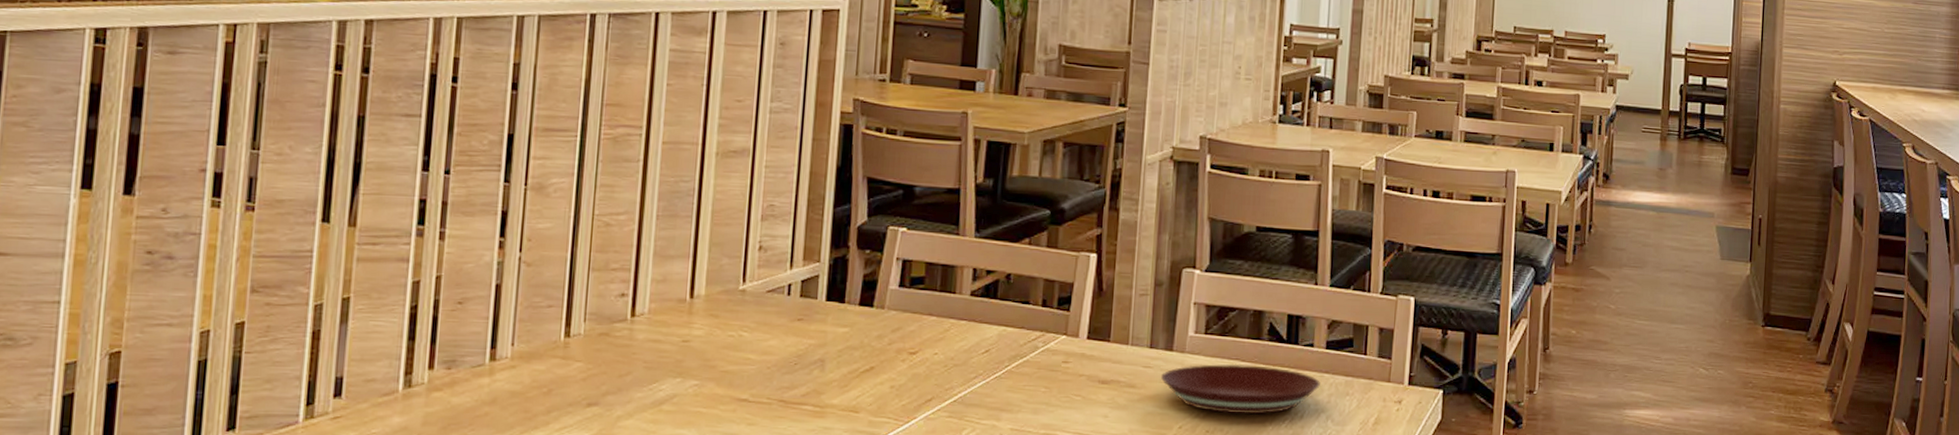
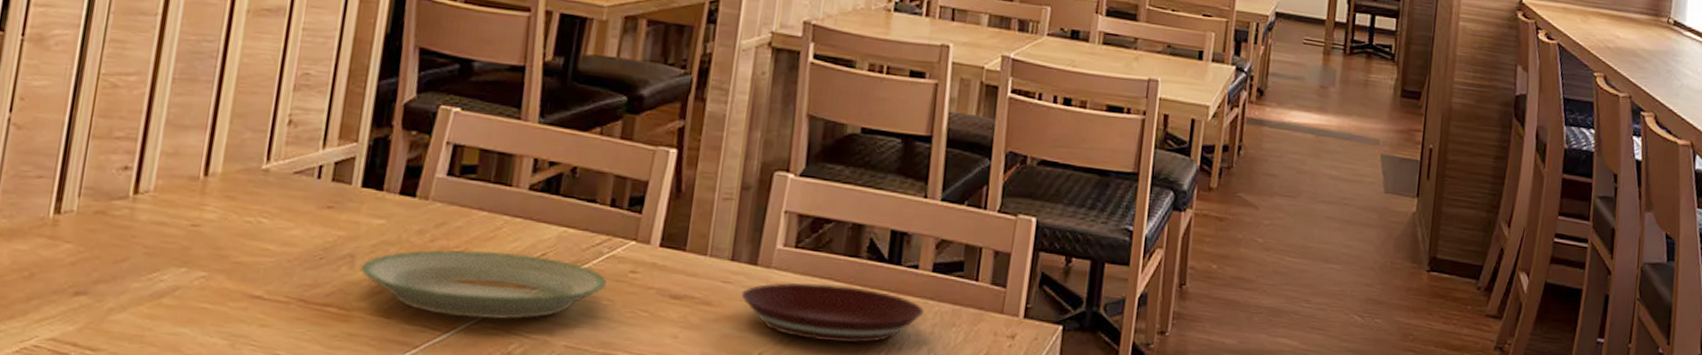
plate: none [830,350,1044,409] -> present [360,250,608,320]

